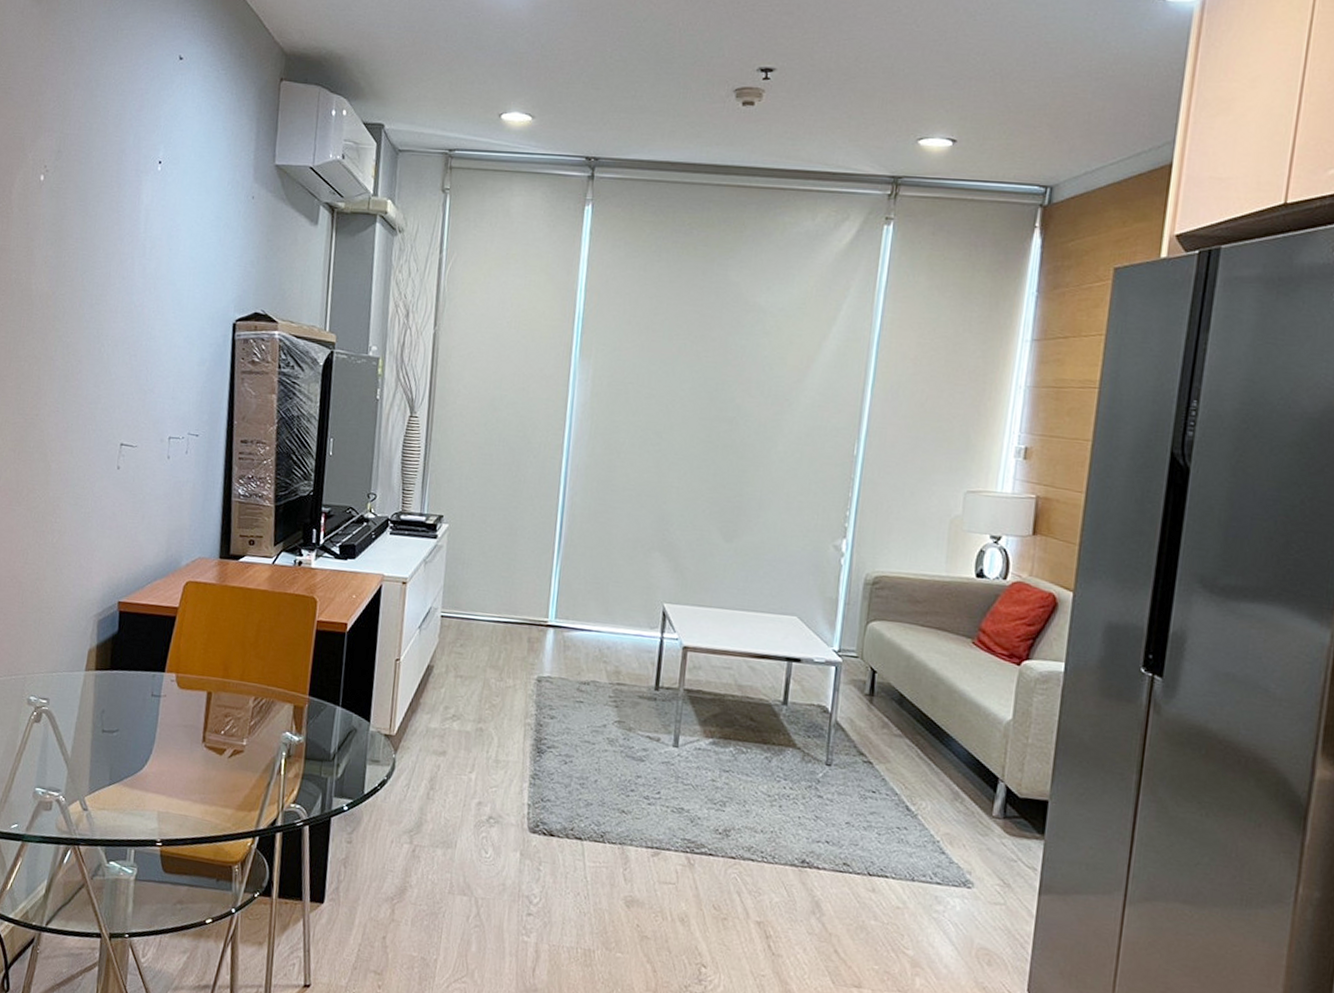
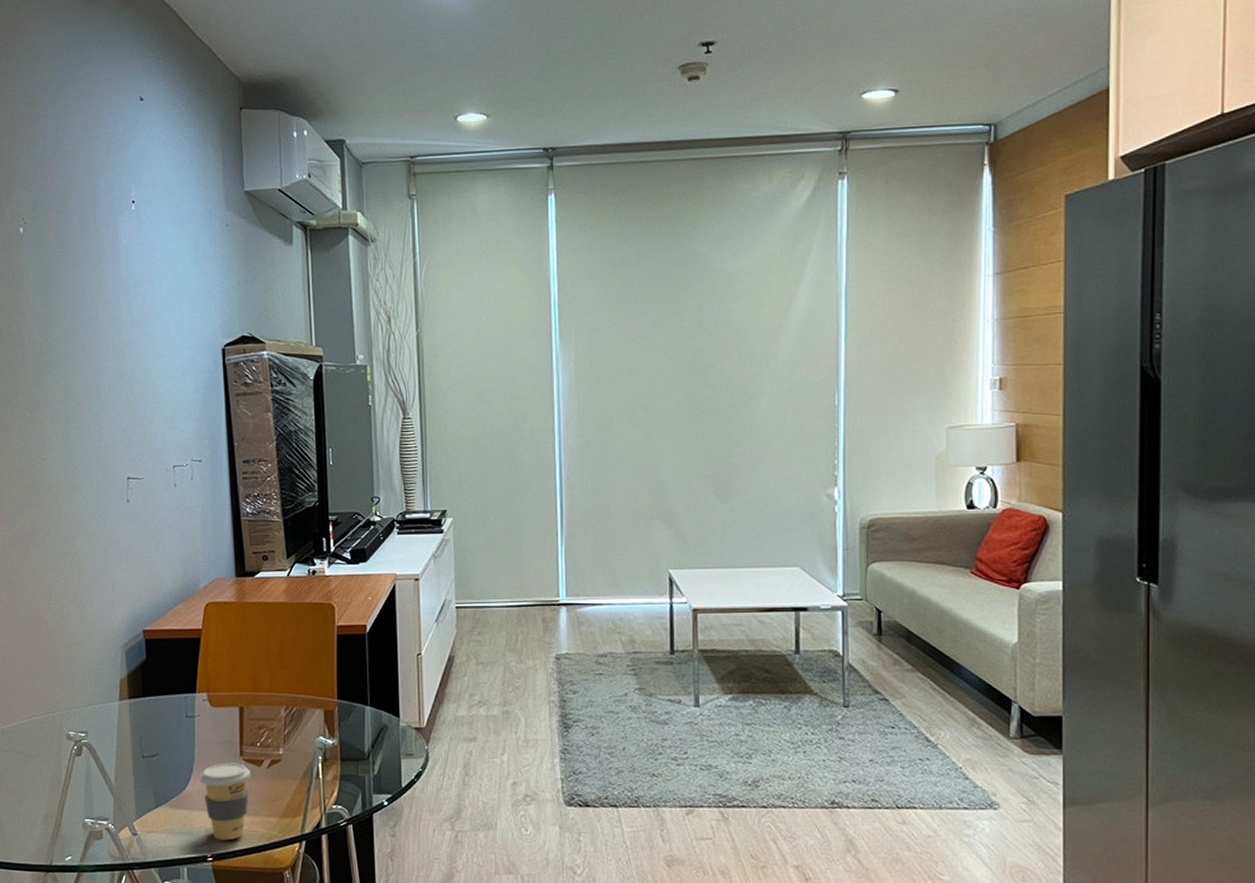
coffee cup: none [158,747,211,827] -> present [199,762,250,841]

